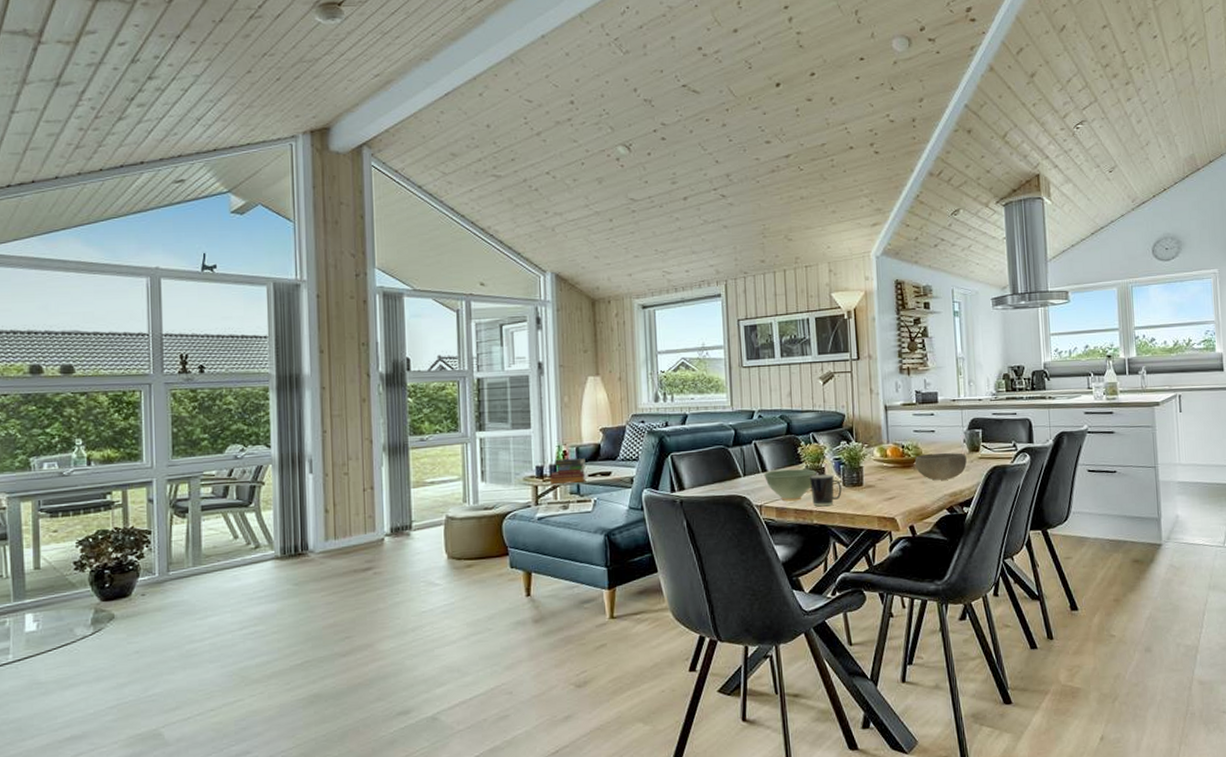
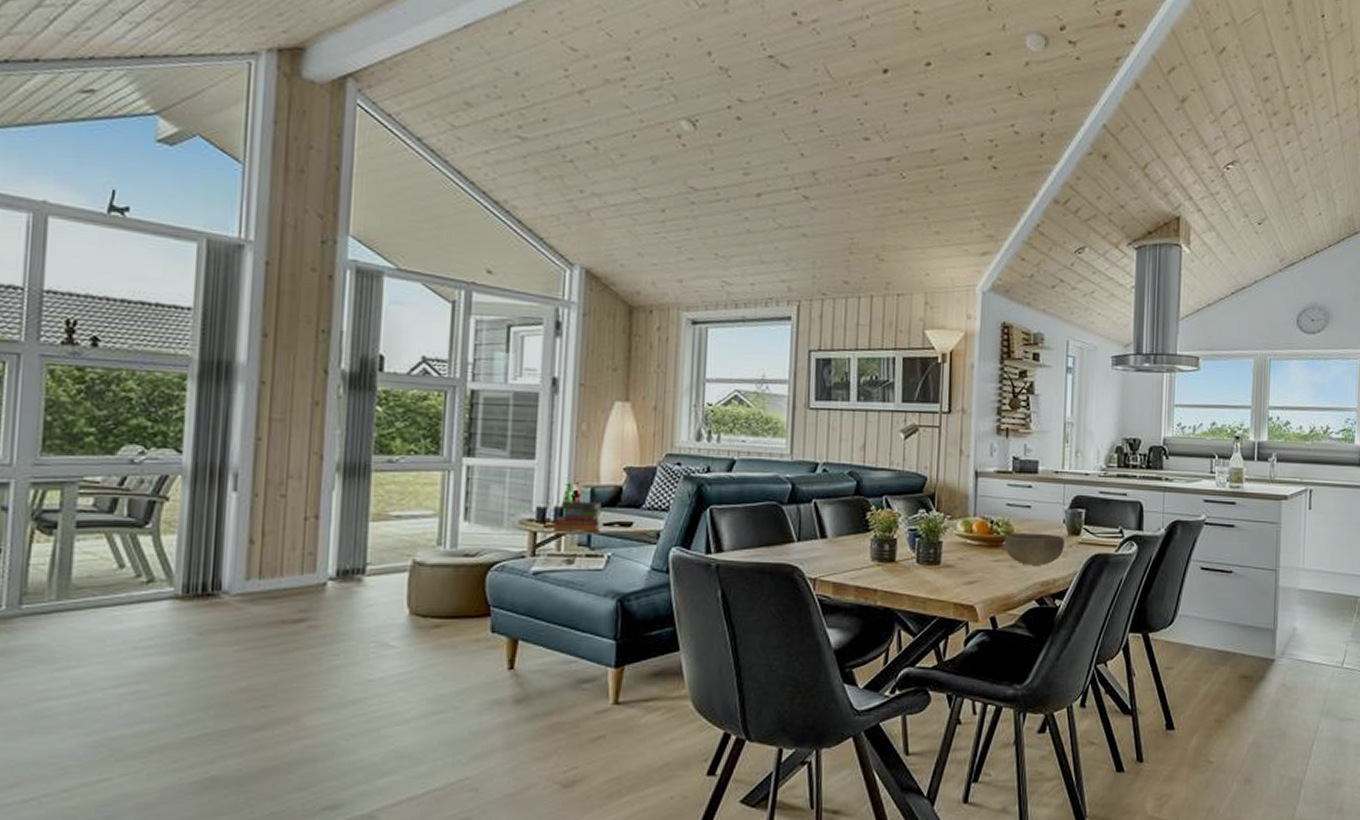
bowl: present [764,468,817,502] -> none [823,537,887,576]
mug: present [810,473,842,507] -> none [877,546,915,586]

